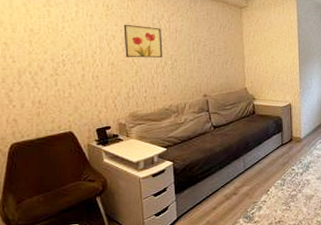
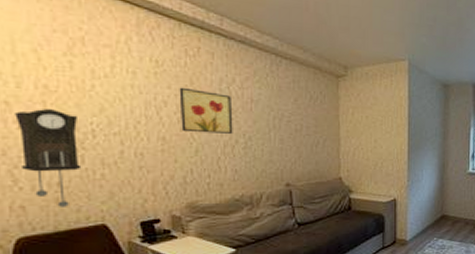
pendulum clock: none [11,46,56,119] -> present [15,109,82,207]

